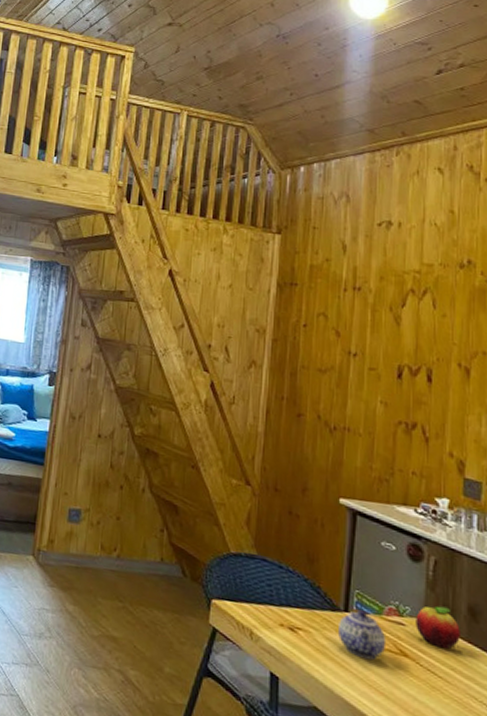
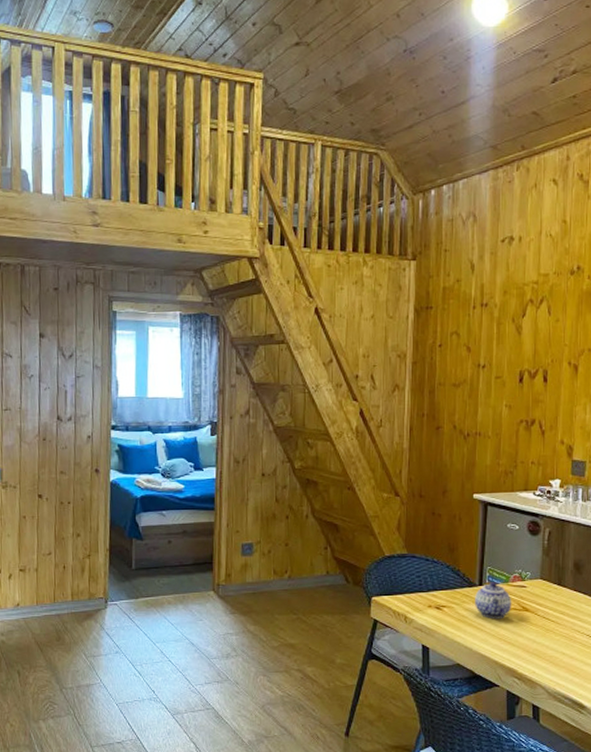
fruit: present [416,606,460,649] -> none [534,567,568,599]

